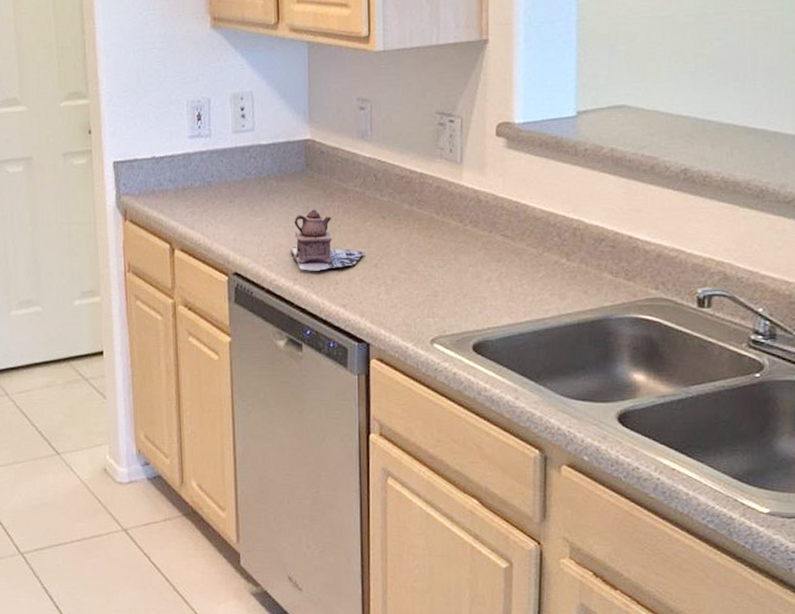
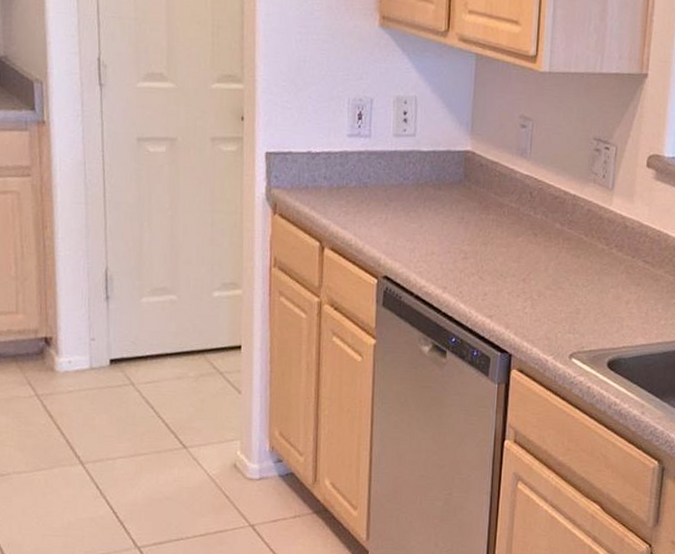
teapot: present [290,210,365,271] -> none [442,221,515,281]

